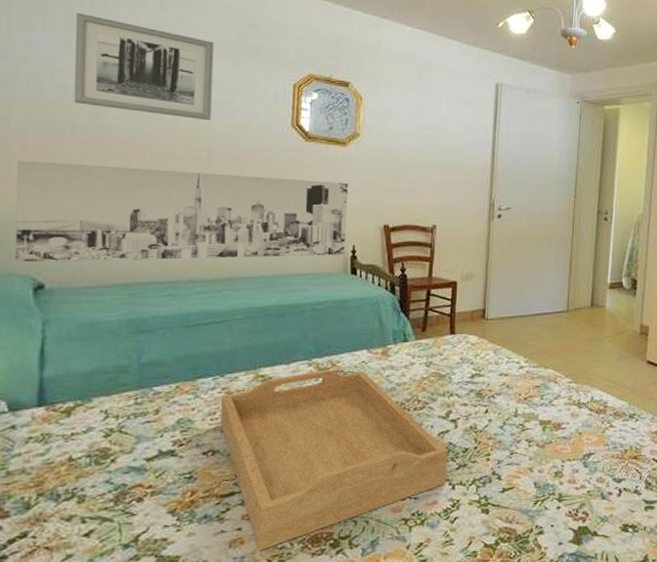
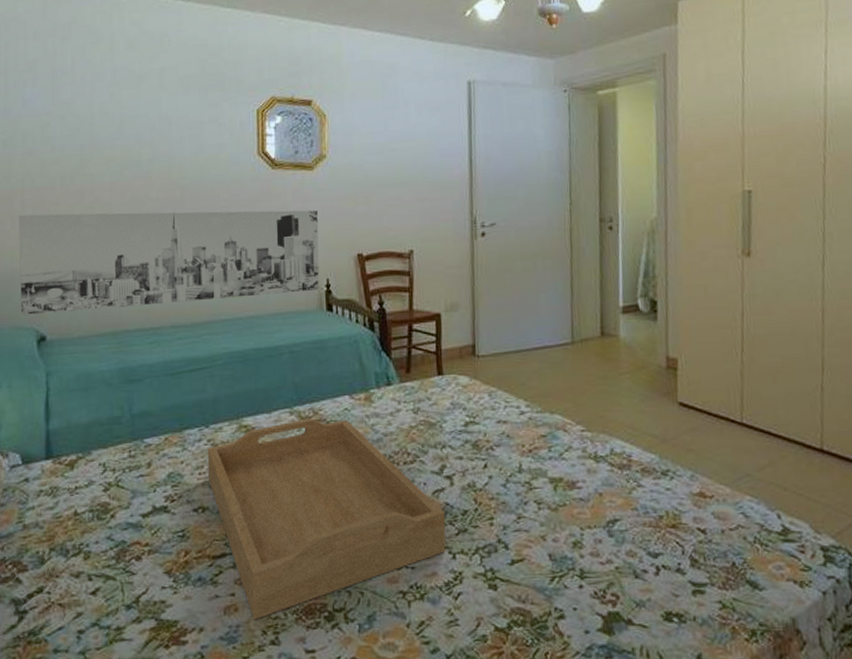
wall art: present [73,12,215,121] -> none [60,64,182,158]

